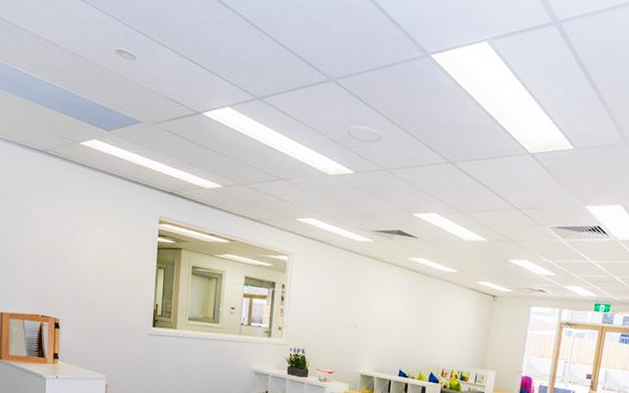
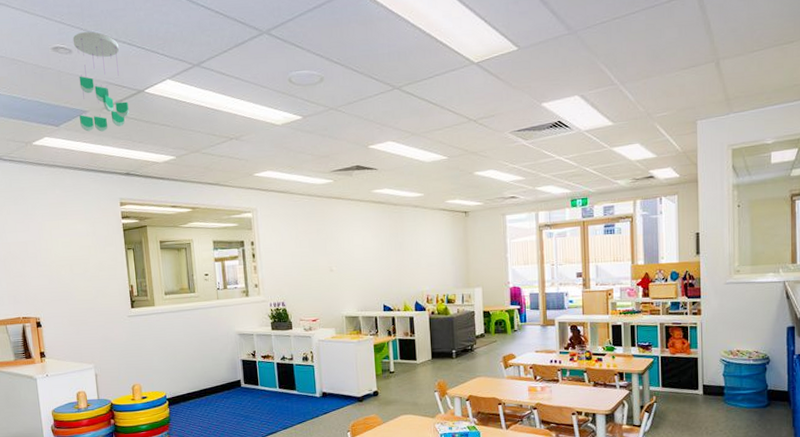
ceiling mobile: none [132,40,184,146] -> present [73,31,129,132]

